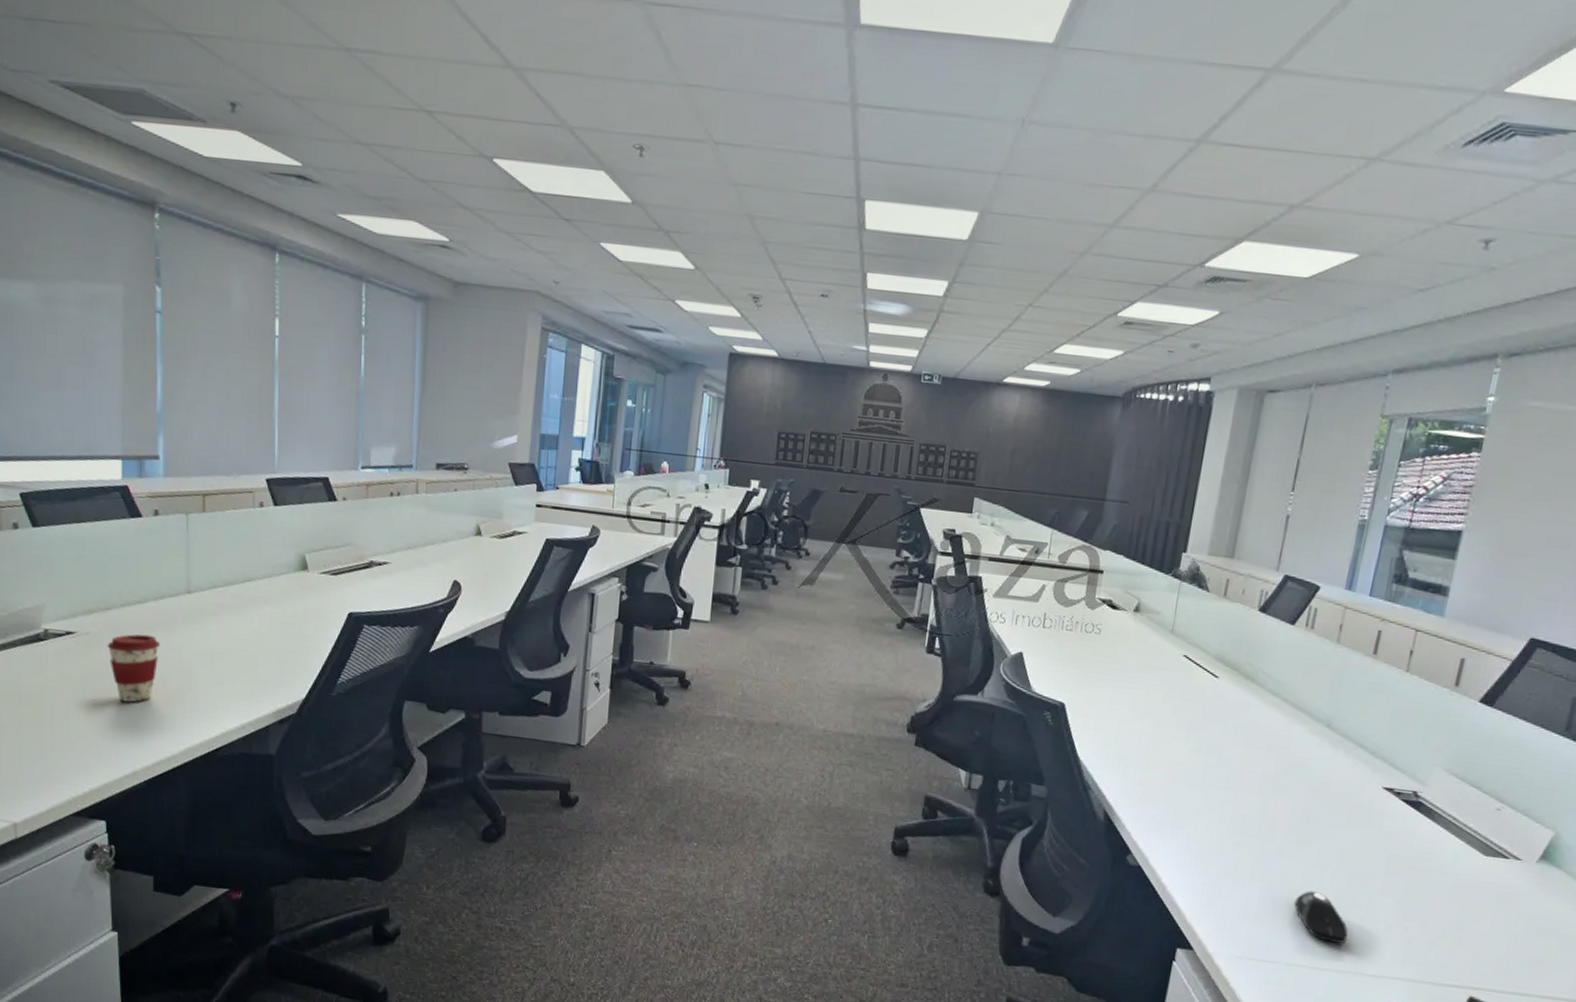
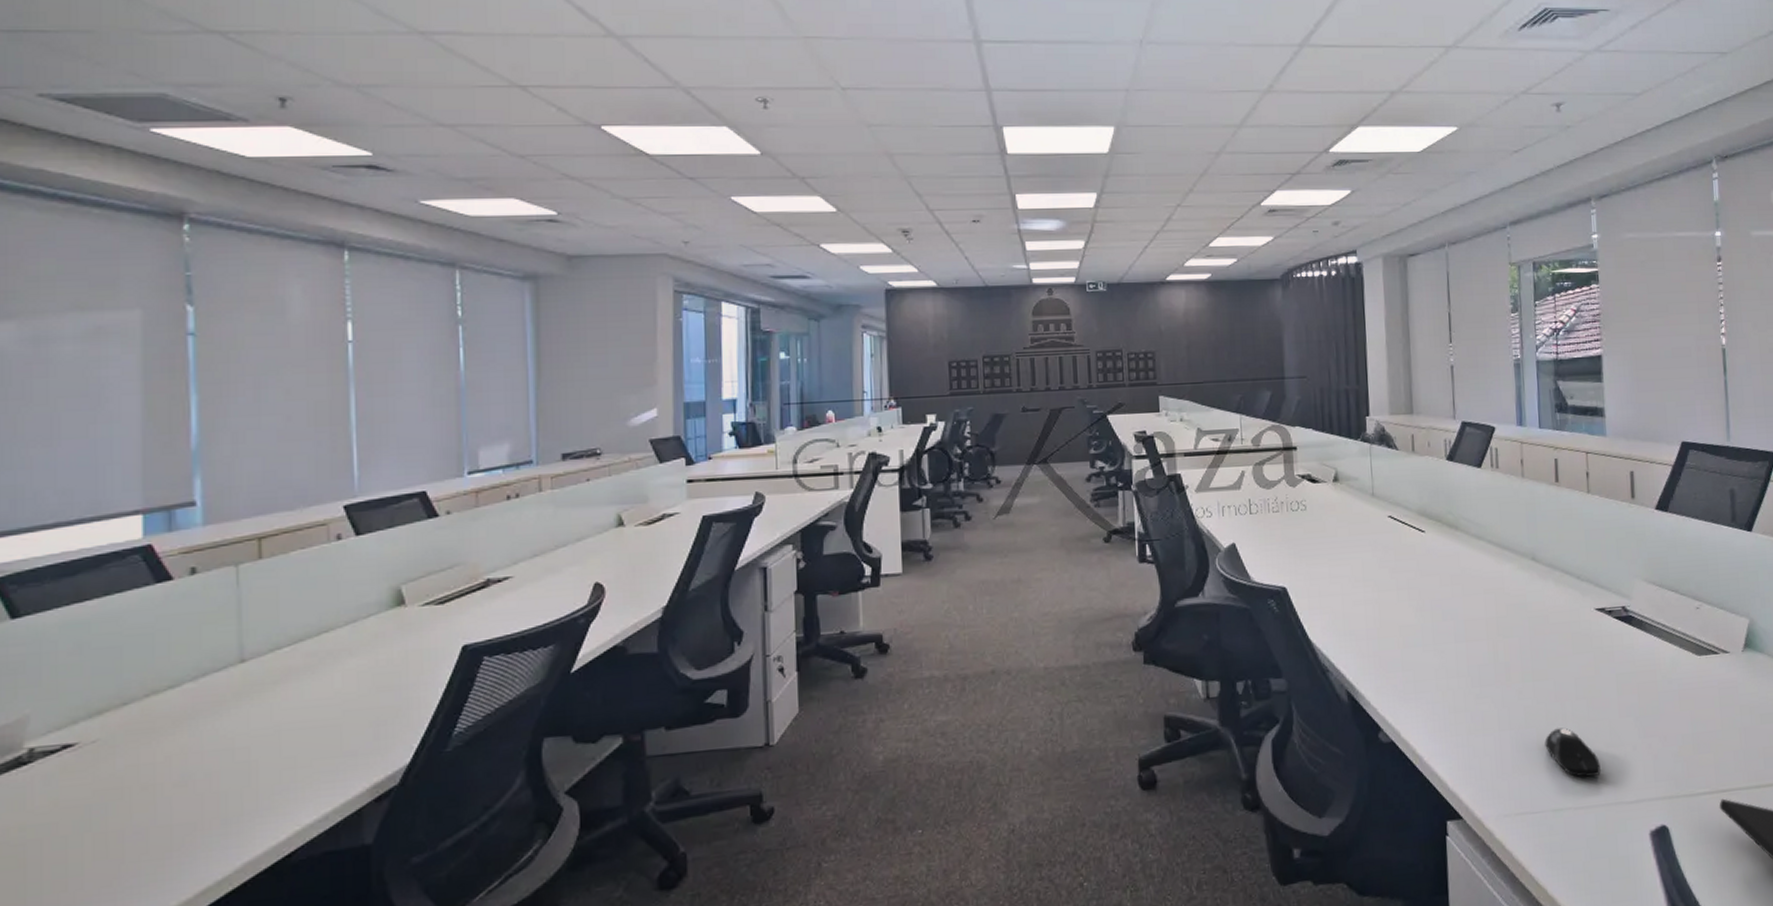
coffee cup: present [107,634,161,703] -> none [124,725,203,821]

